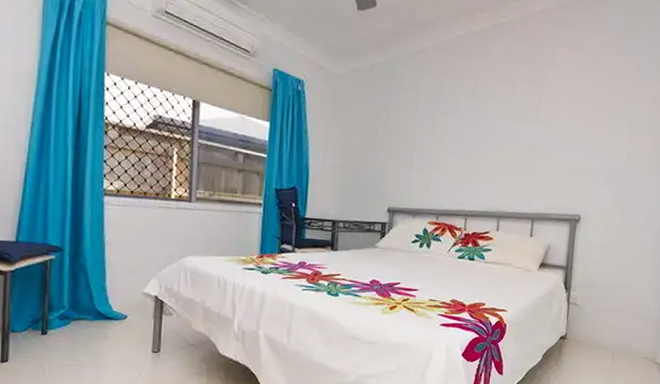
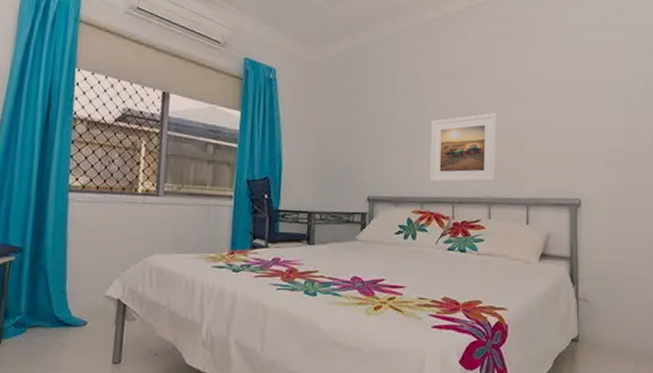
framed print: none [446,132,513,197] -> present [430,113,498,182]

